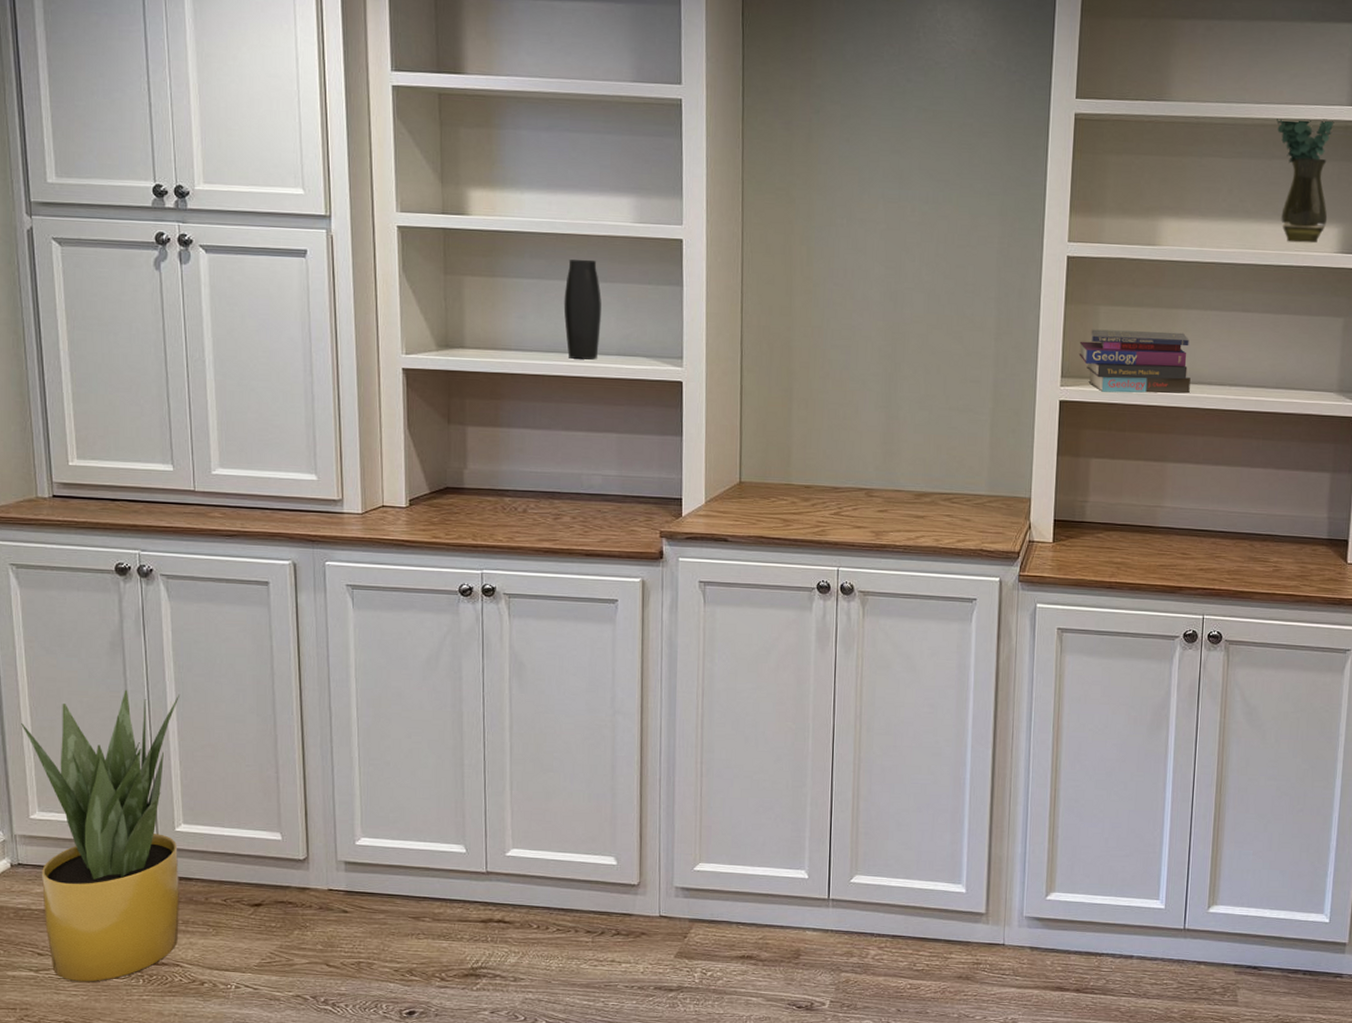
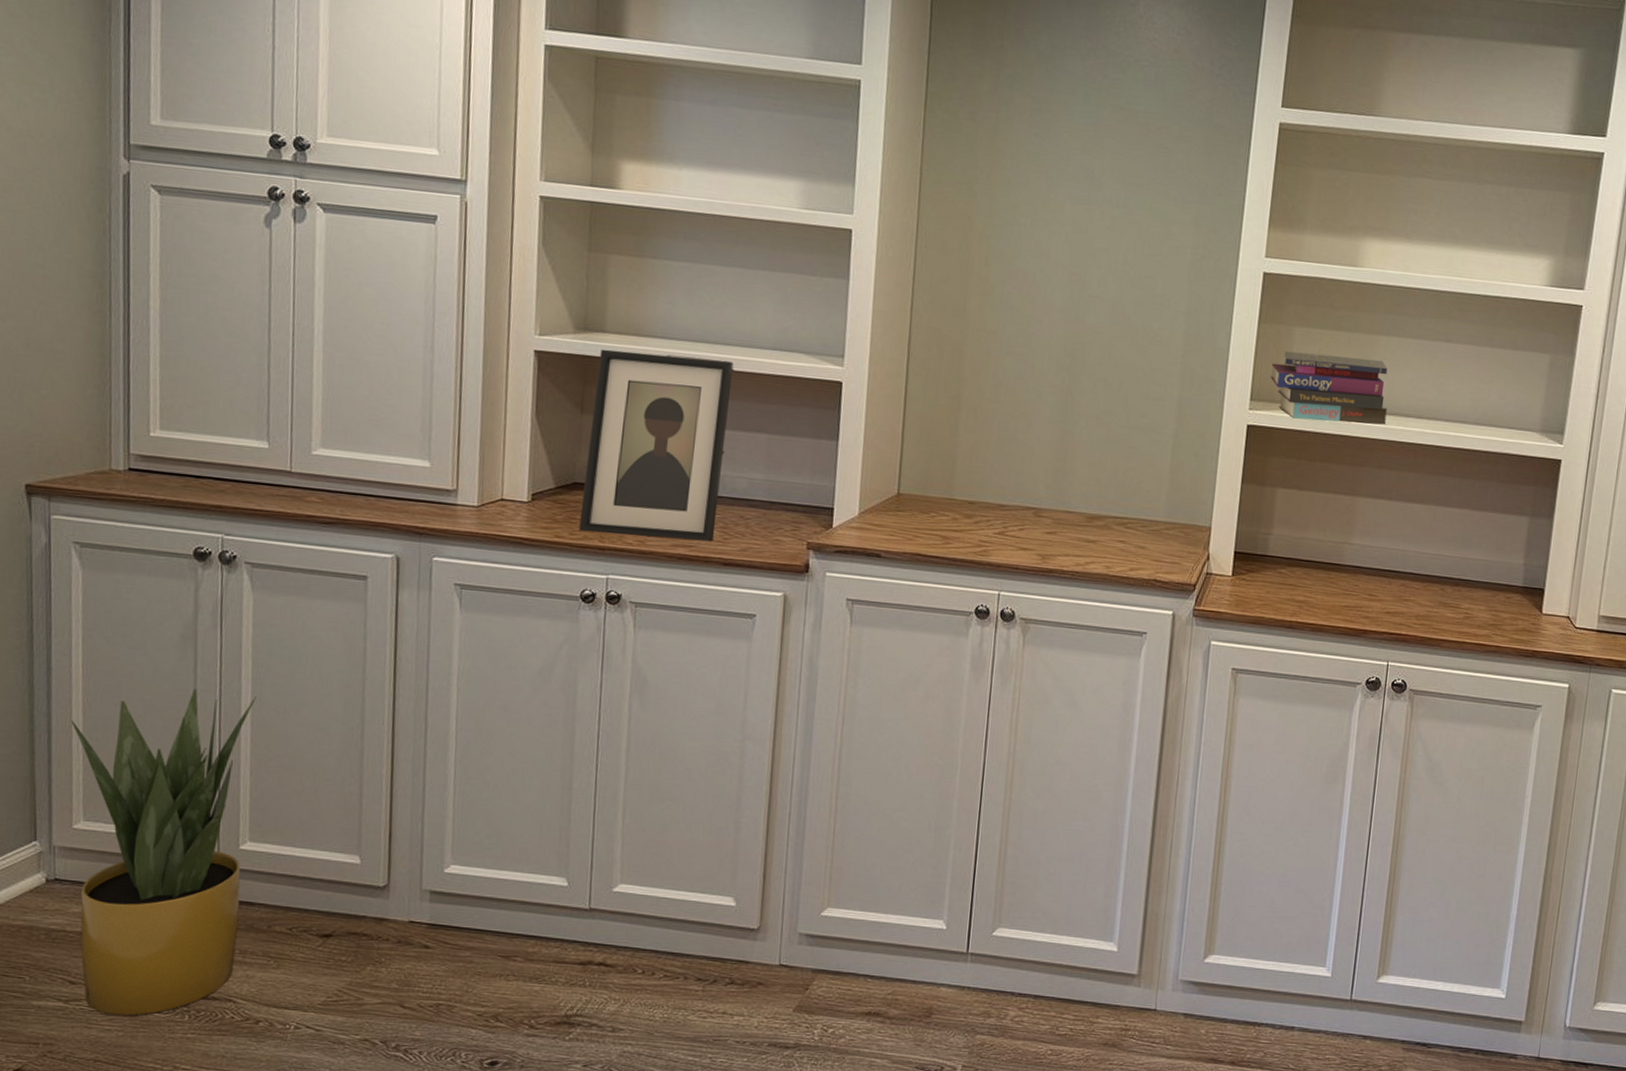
picture frame: none [453,363,584,535] -> present [579,349,735,542]
vase: present [563,259,601,360] -> none [717,244,760,353]
vase: present [1277,118,1333,244] -> none [1489,142,1549,275]

